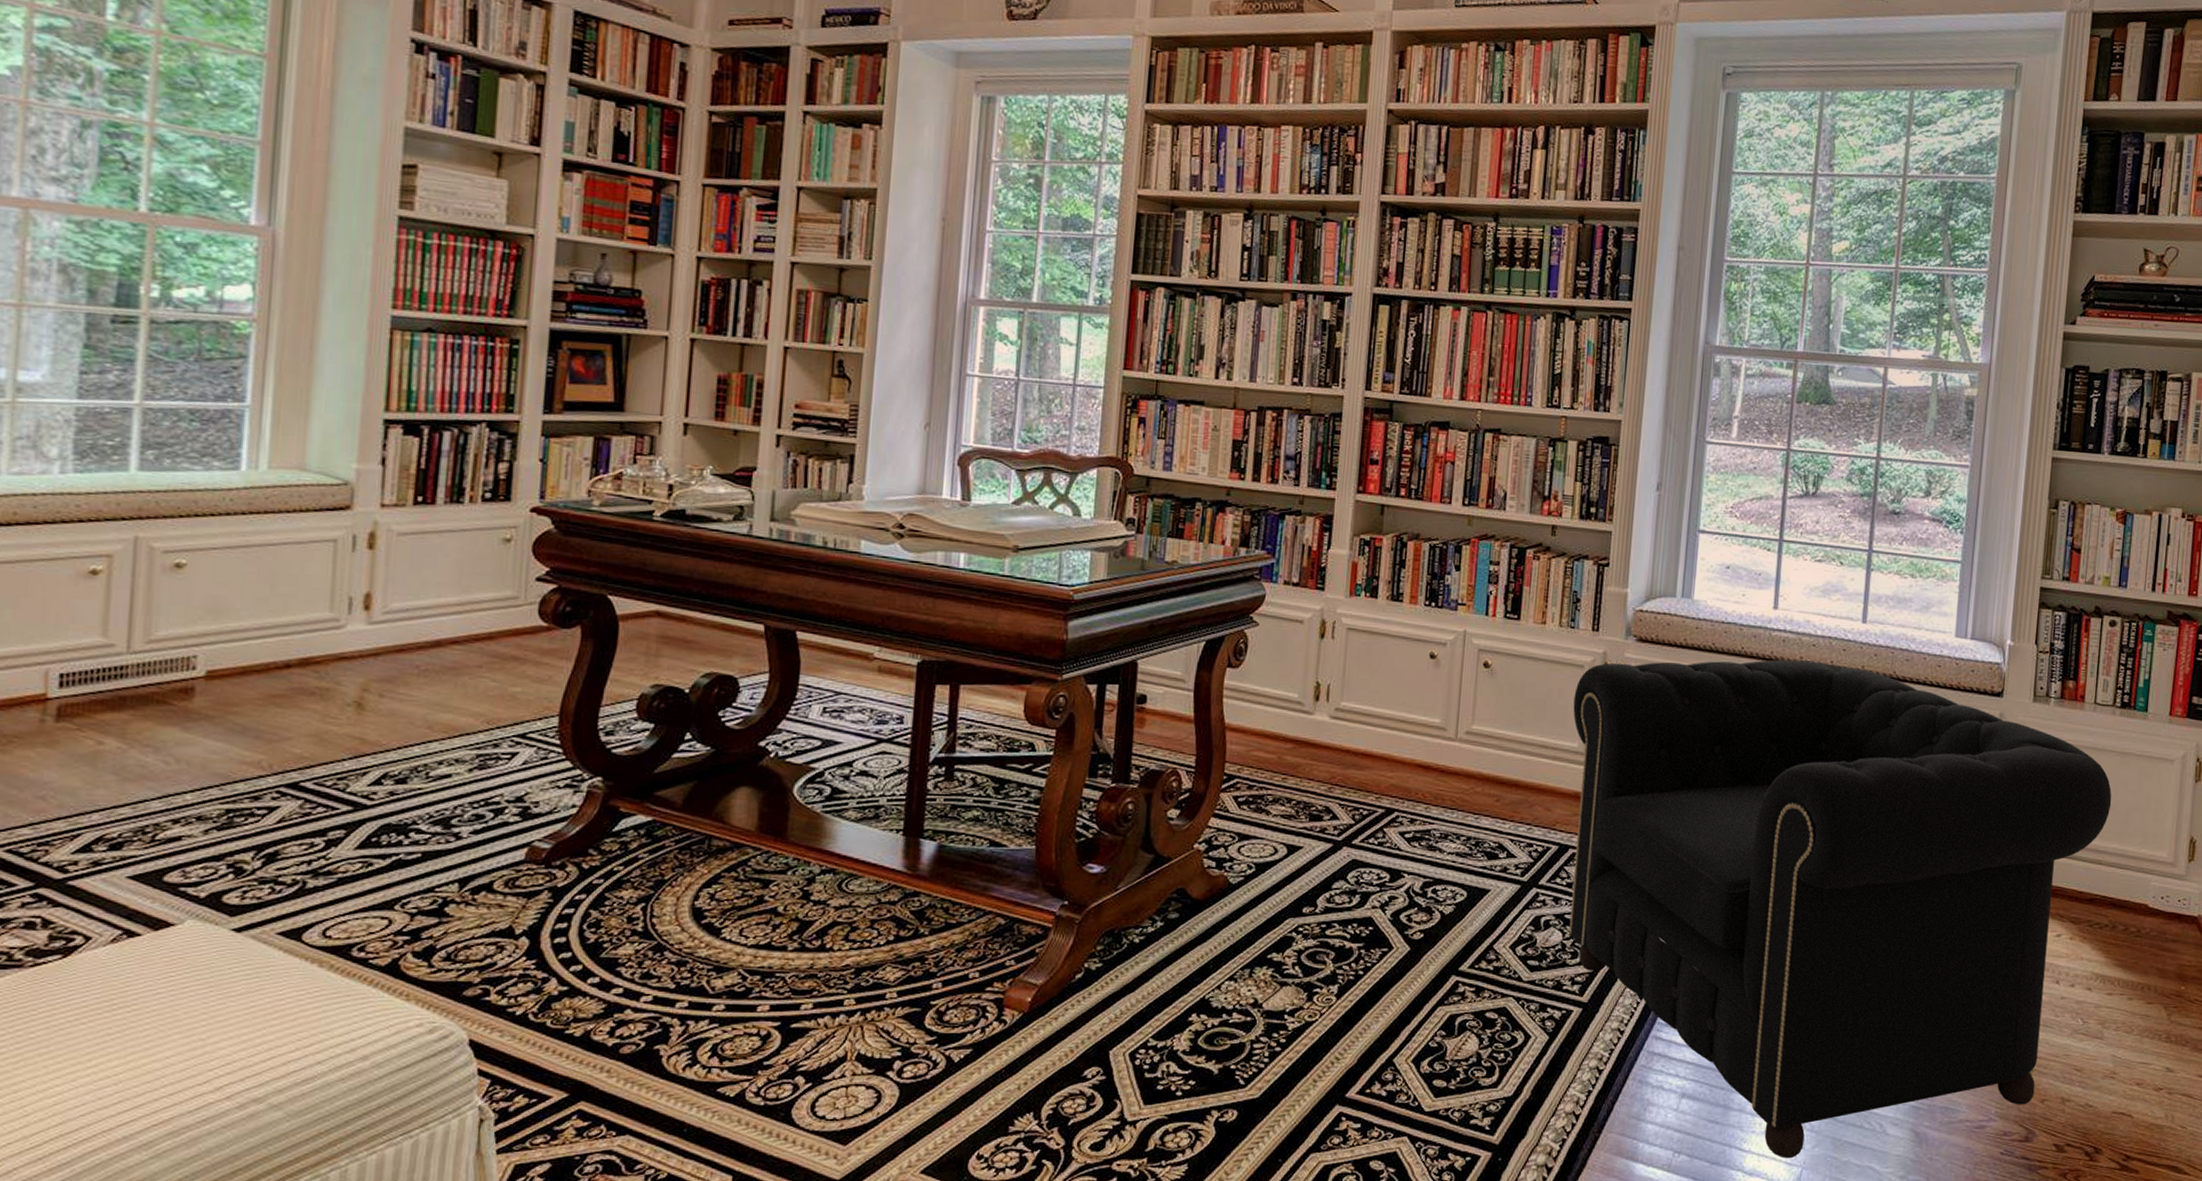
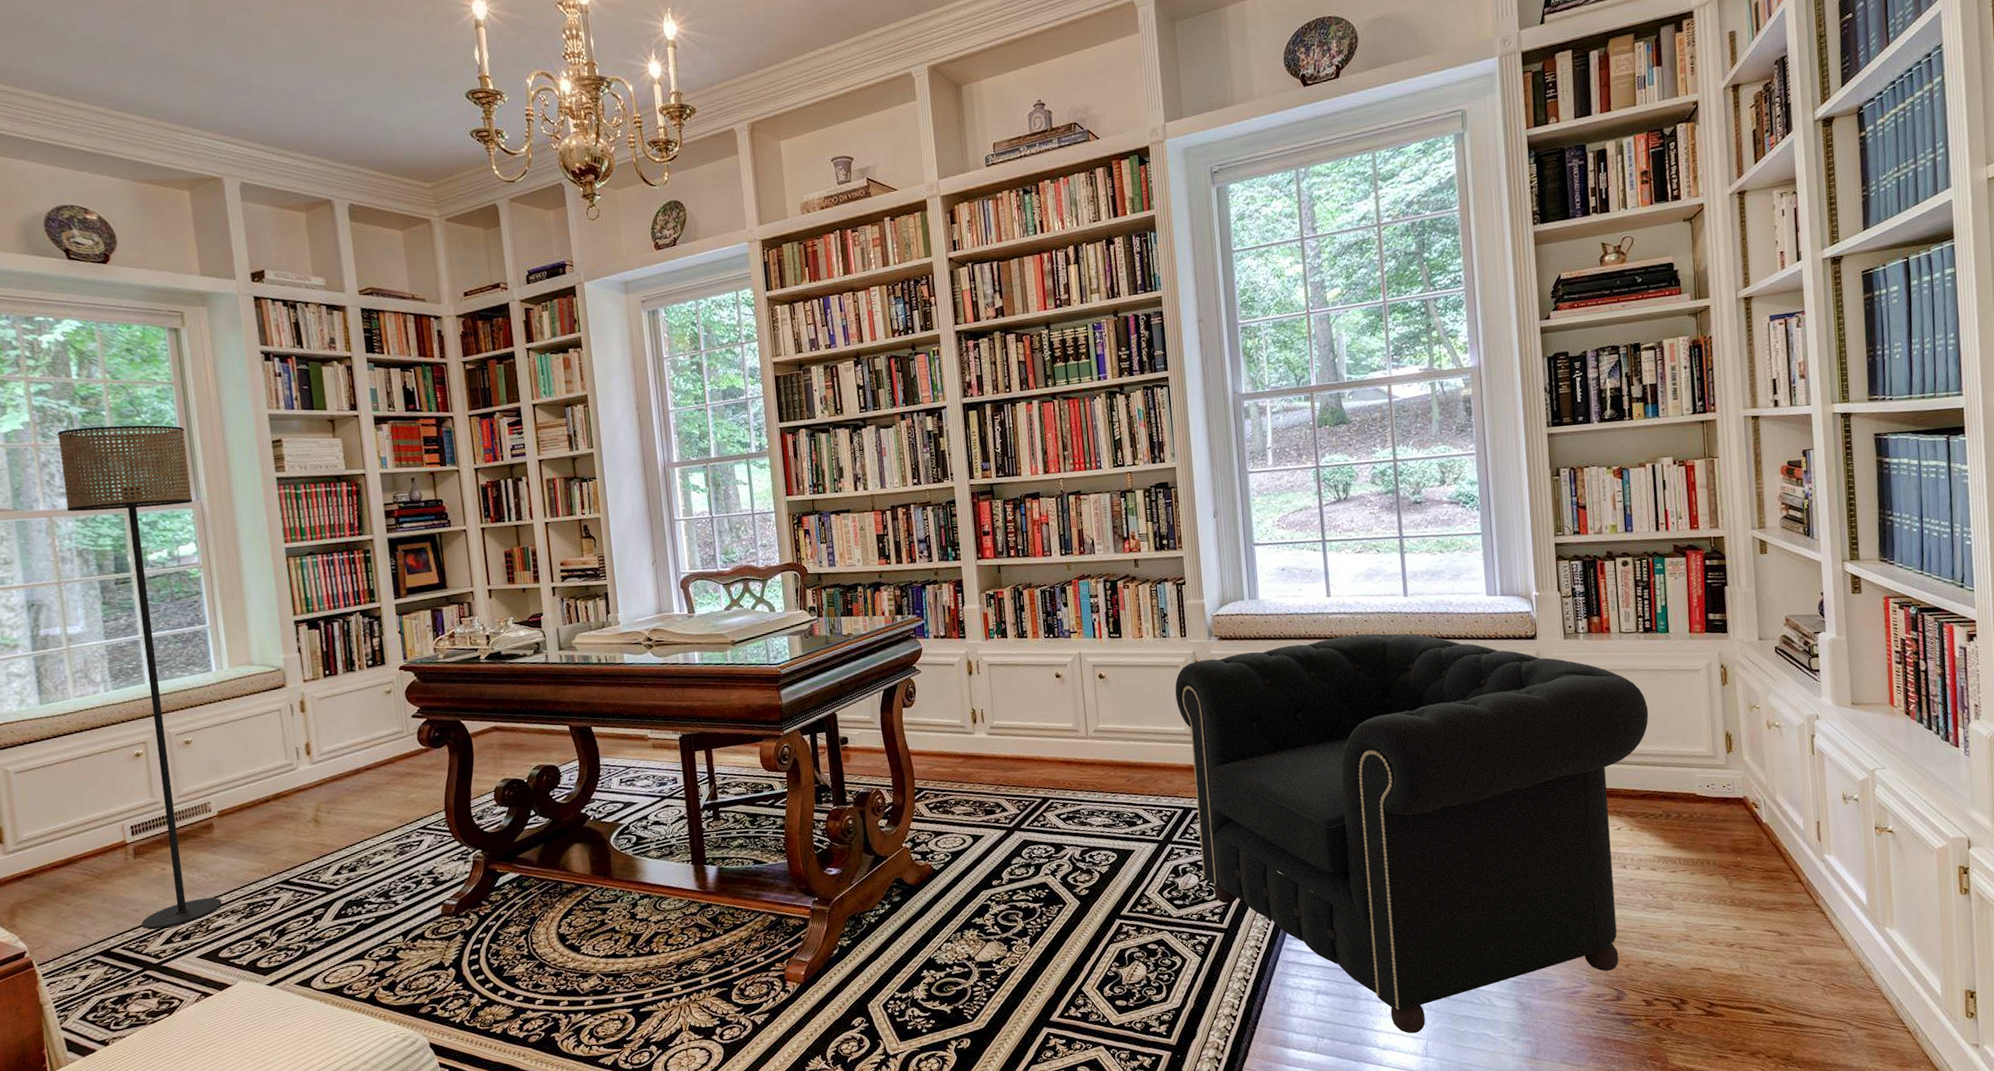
floor lamp: none [46,89,269,829] -> present [58,425,222,930]

